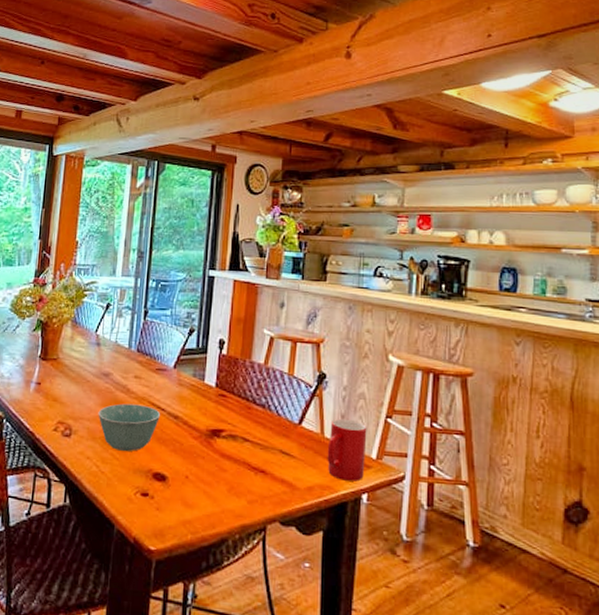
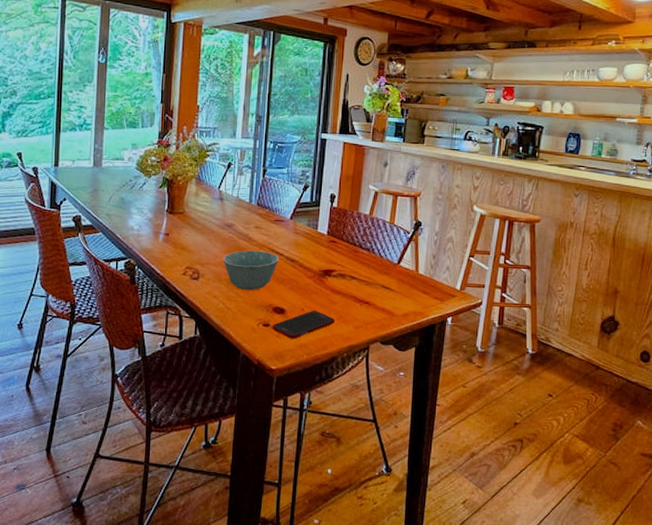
cell phone: none [151,478,225,514] -> present [272,310,335,339]
cup: present [327,418,367,482] -> none [420,258,454,308]

